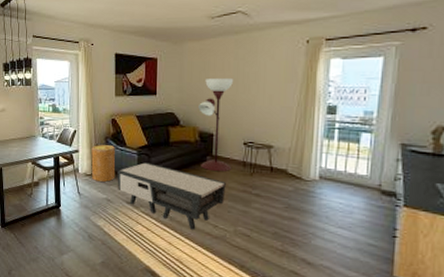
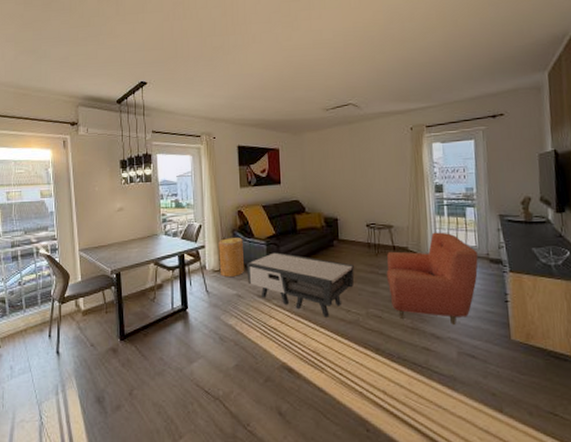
floor lamp: present [197,77,233,172] -> none [320,164,358,256]
armchair: none [259,156,368,253] -> present [386,232,478,325]

